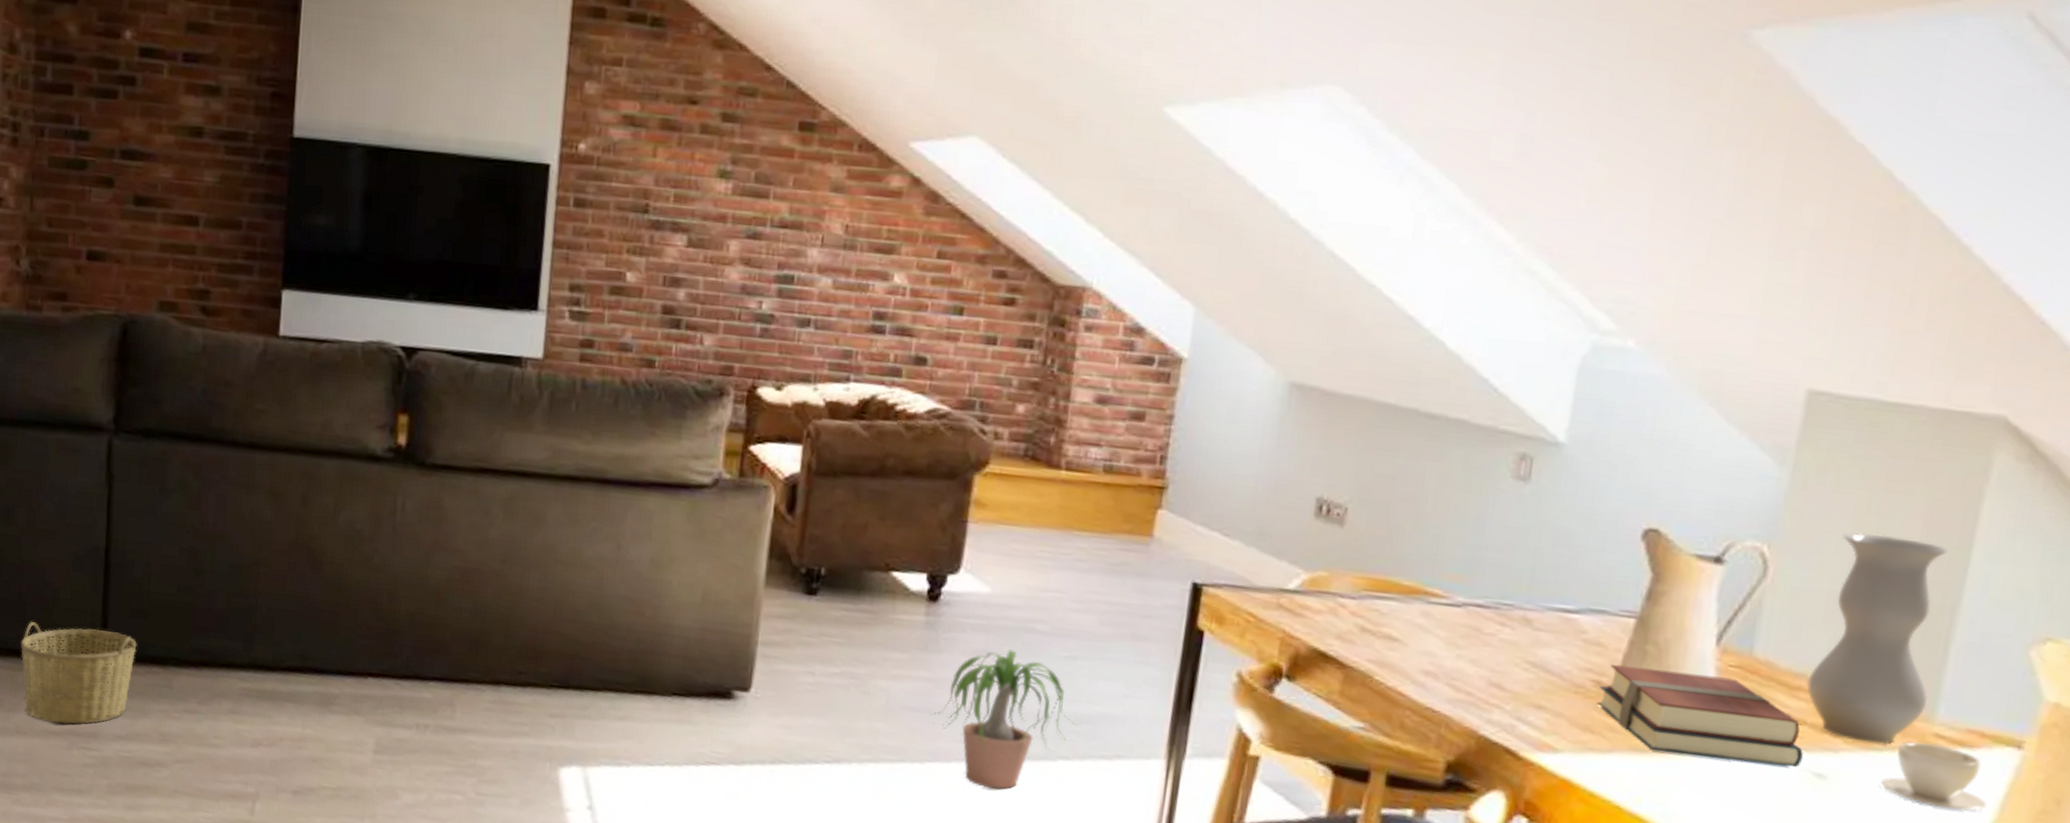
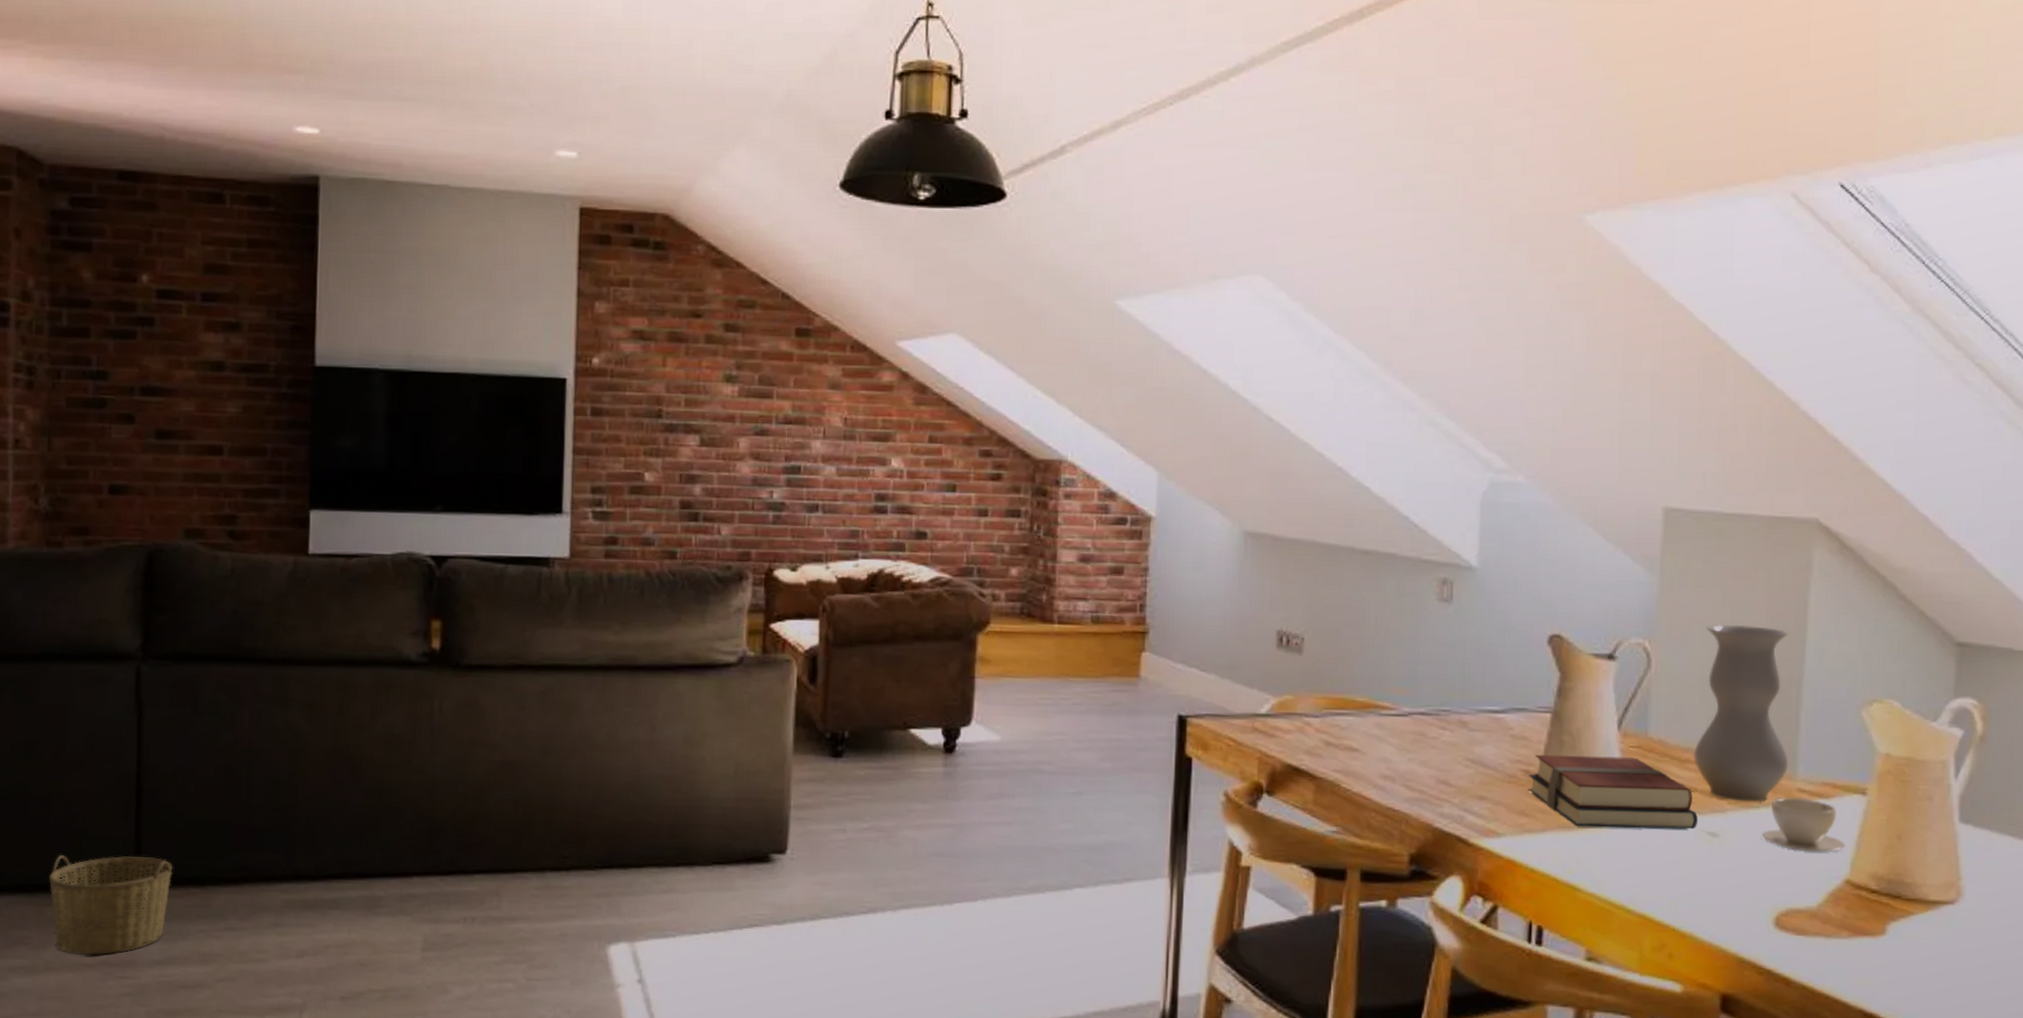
potted plant: present [929,649,1078,790] -> none [954,791,1089,922]

